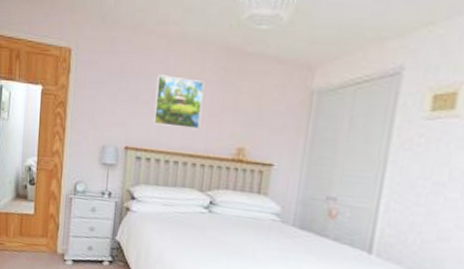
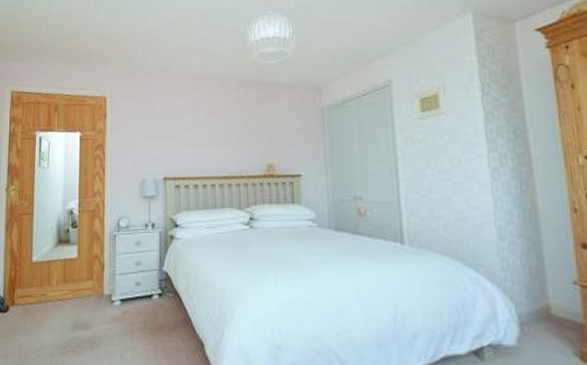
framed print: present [152,75,204,129] -> none [186,109,231,154]

